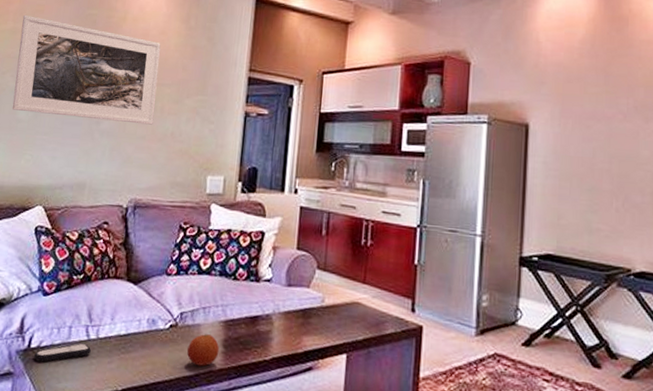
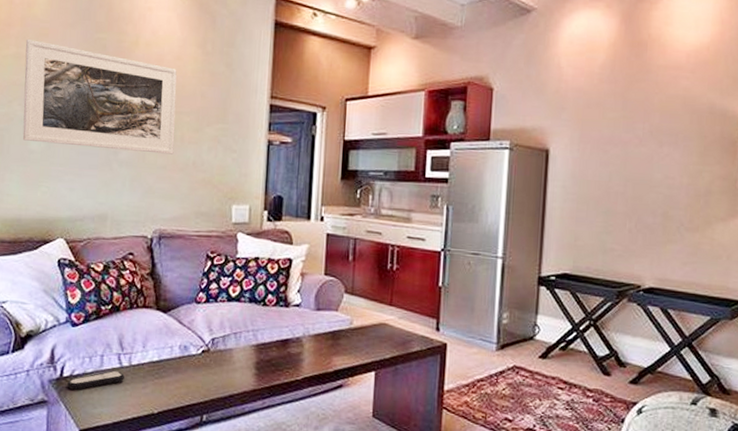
fruit: present [187,334,220,367] -> none [221,358,252,388]

